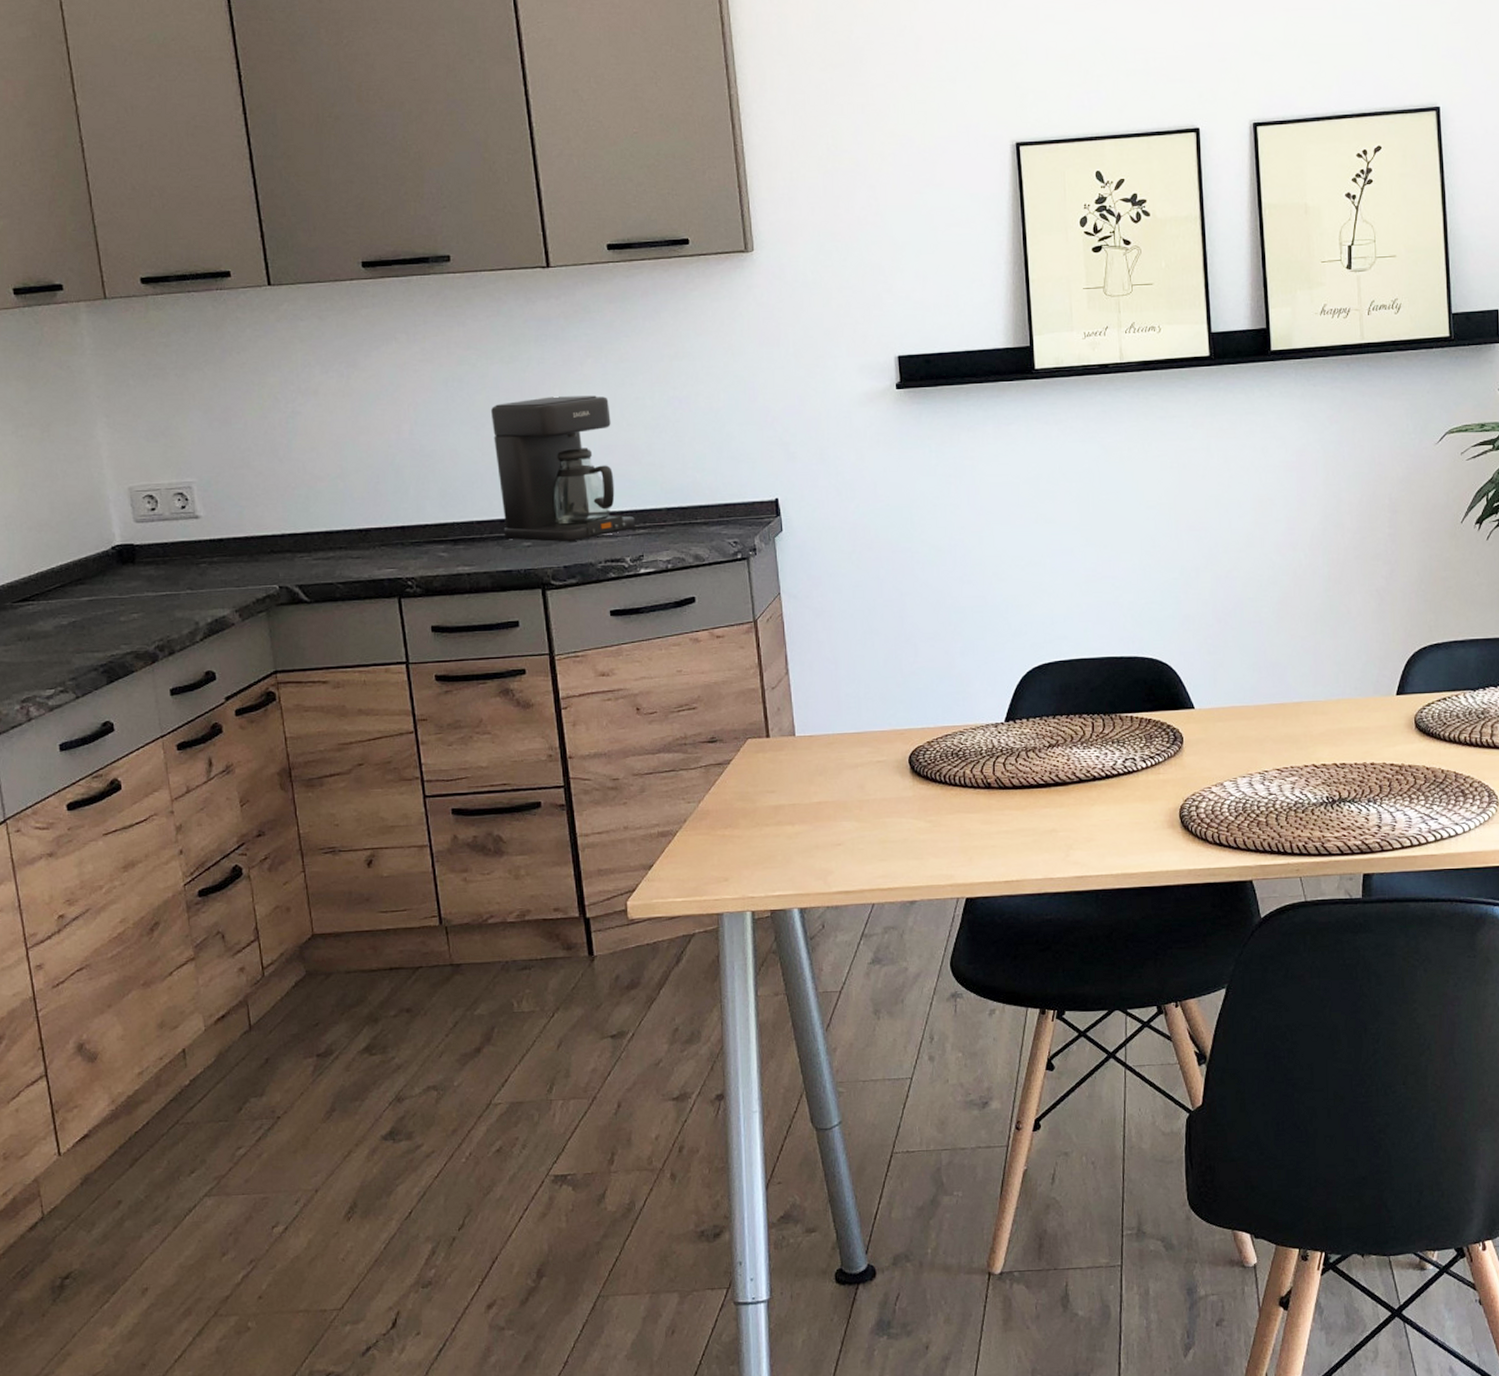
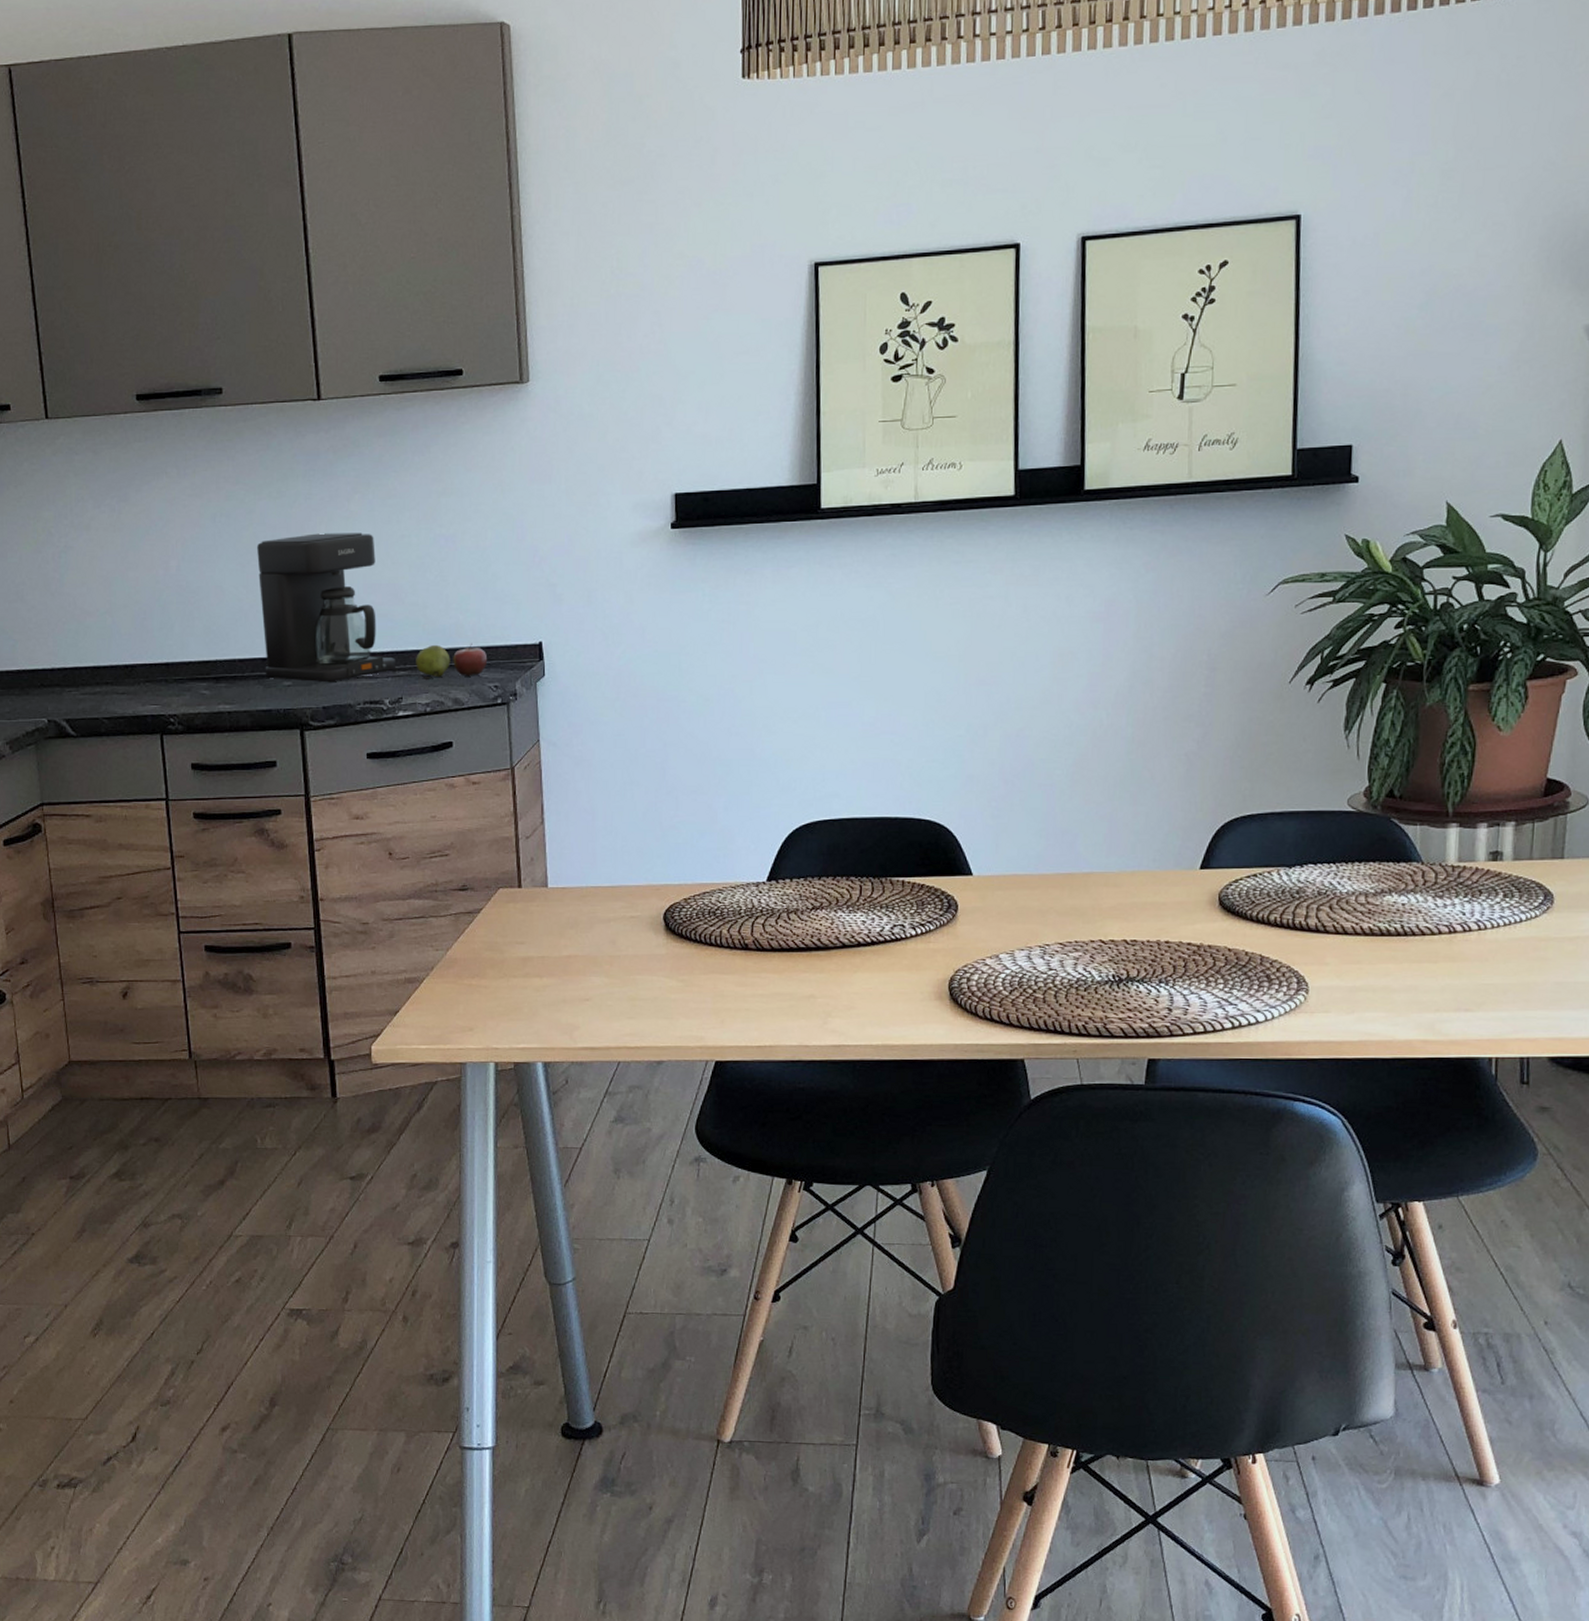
fruit: none [655,502,690,537] -> present [416,644,450,679]
fruit: none [692,500,726,533] -> present [453,643,488,677]

